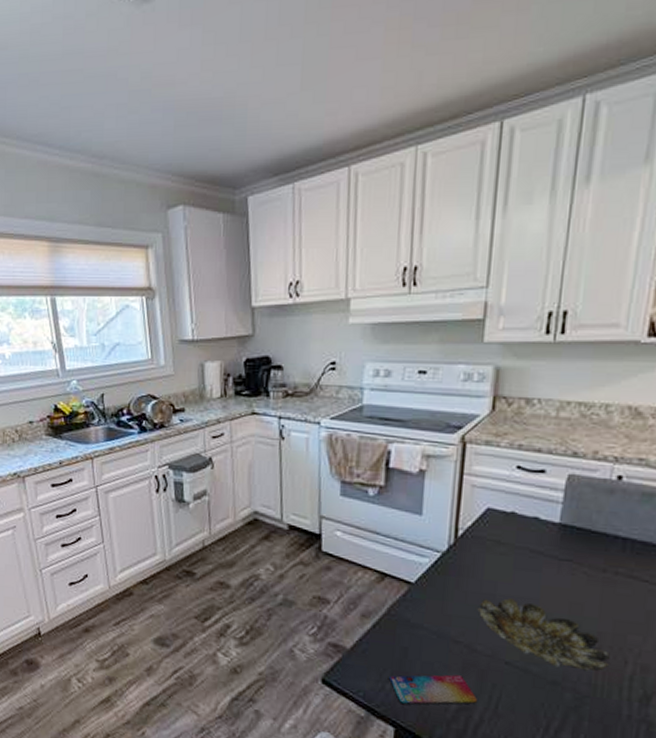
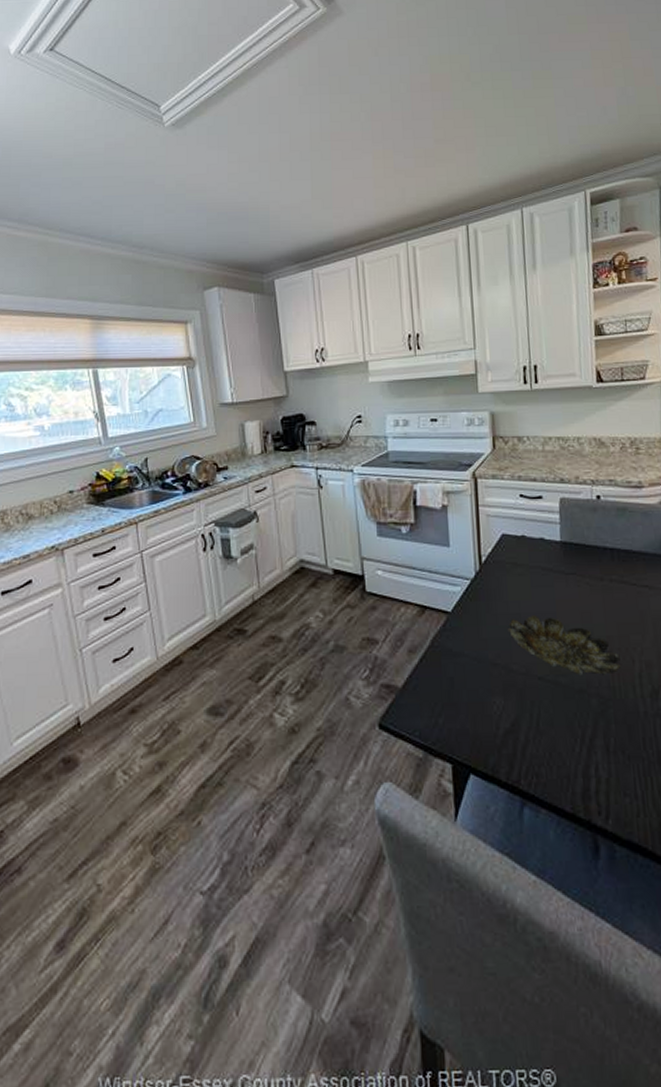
smartphone: present [389,675,477,705] -> none [441,698,520,738]

